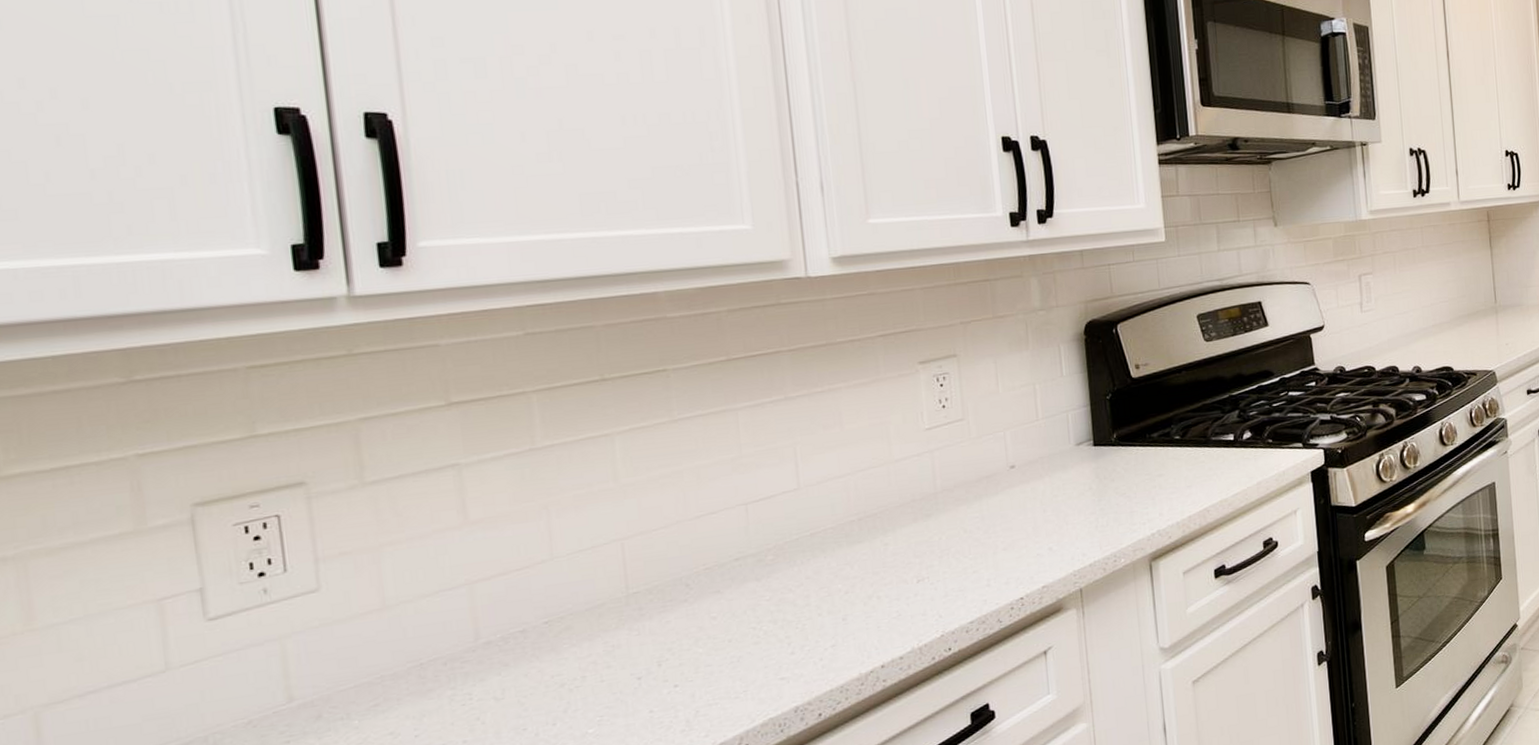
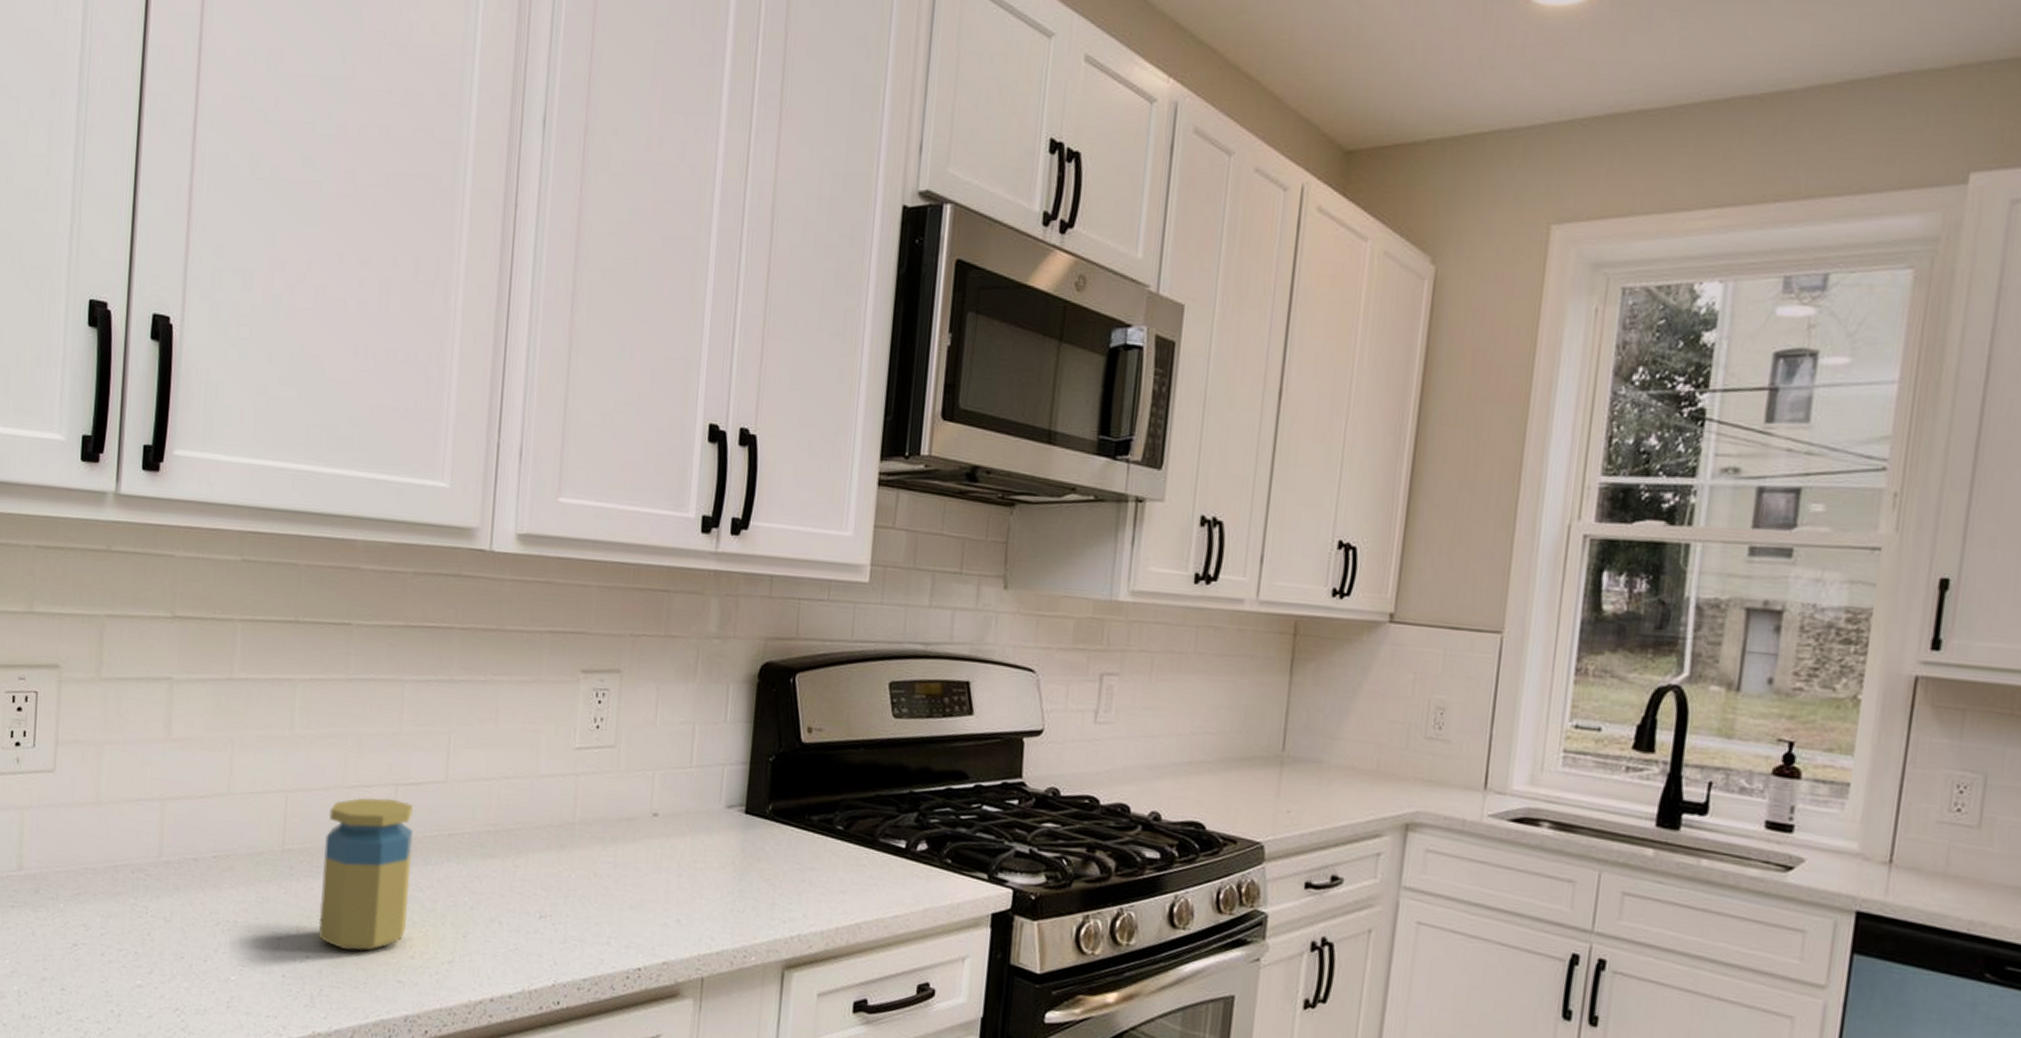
jar: none [674,517,781,668] -> present [318,797,414,952]

